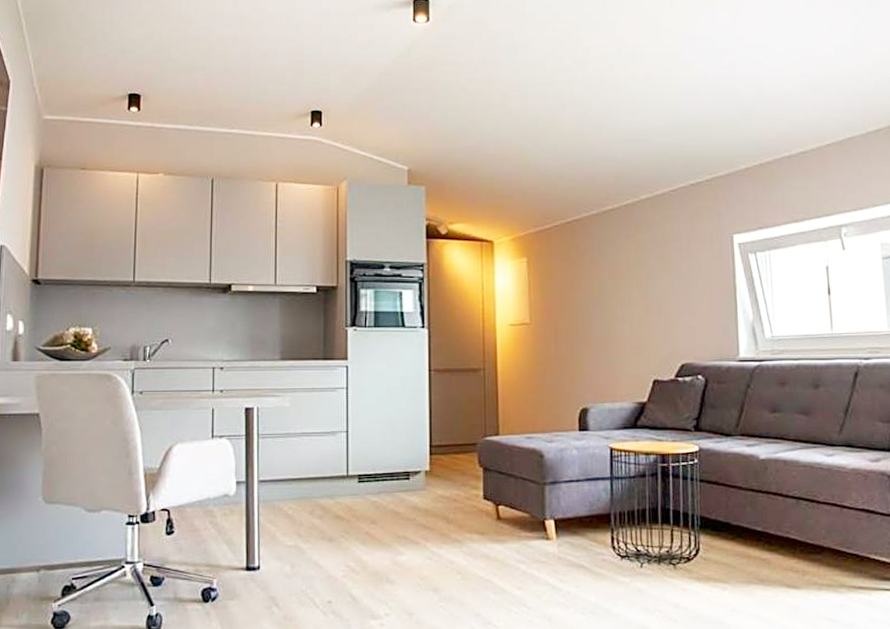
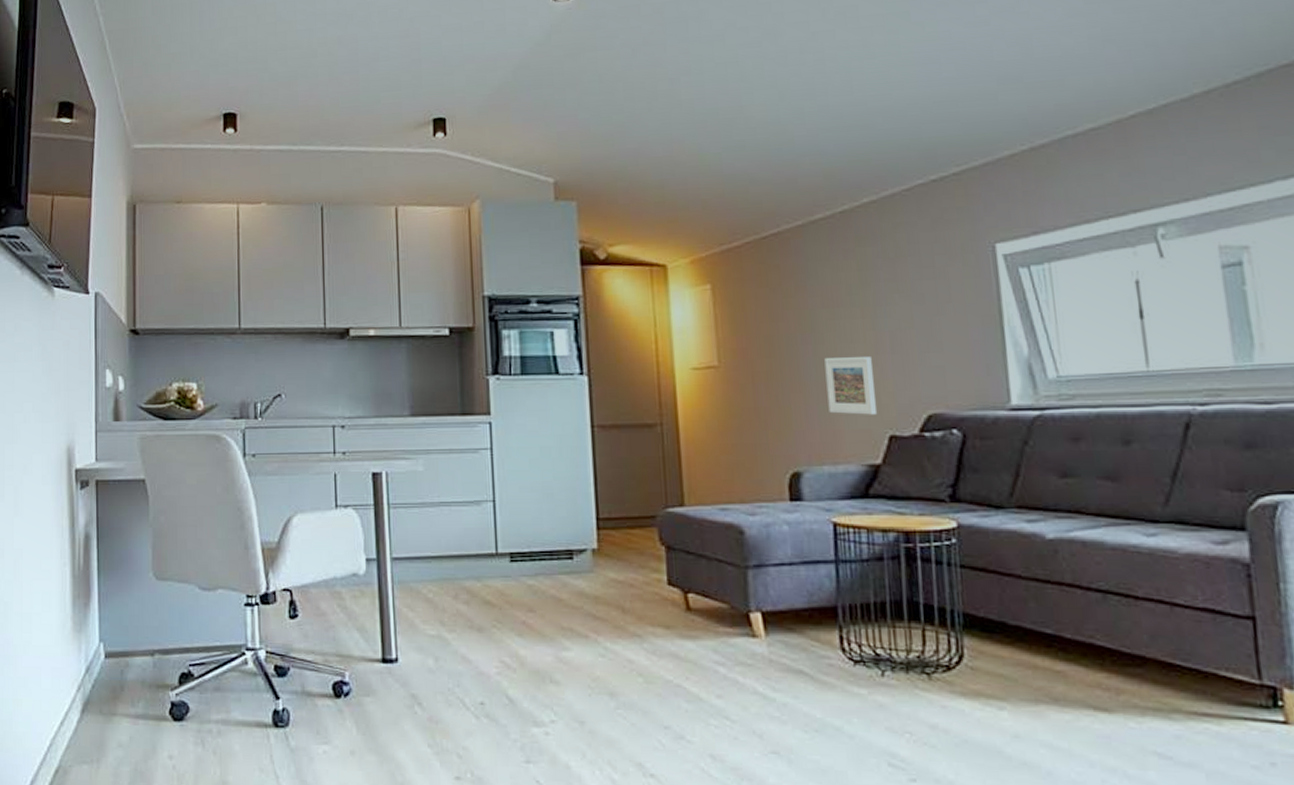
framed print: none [609,318,645,364] -> present [824,357,876,415]

